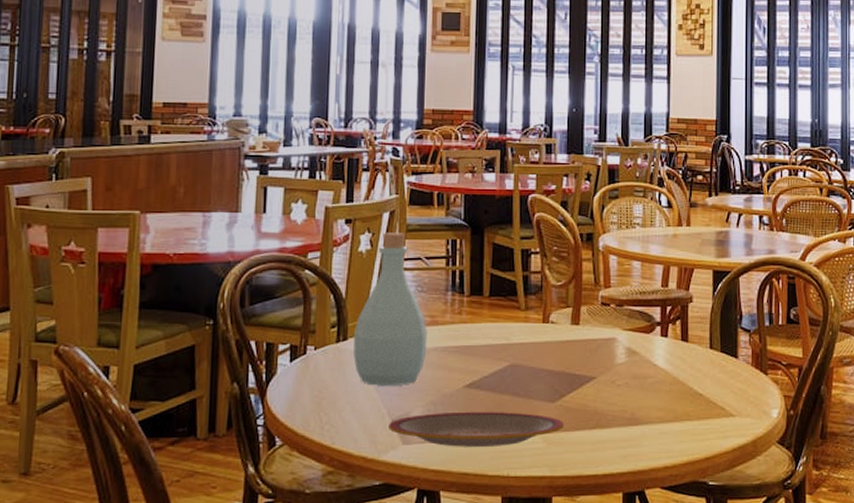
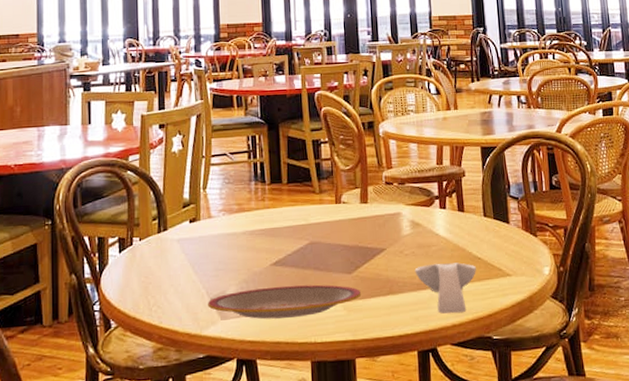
bottle: present [353,232,427,386] -> none [173,132,237,269]
spoon rest: none [626,397,696,454] -> present [414,262,476,314]

